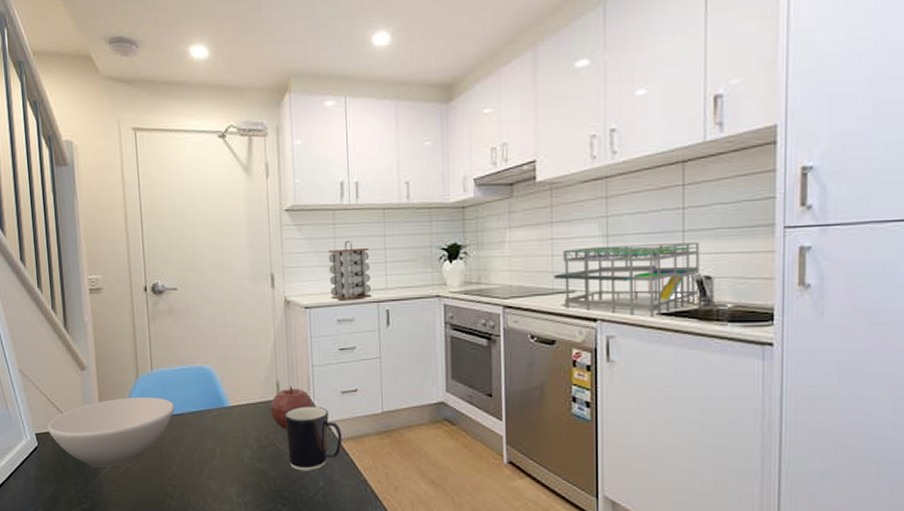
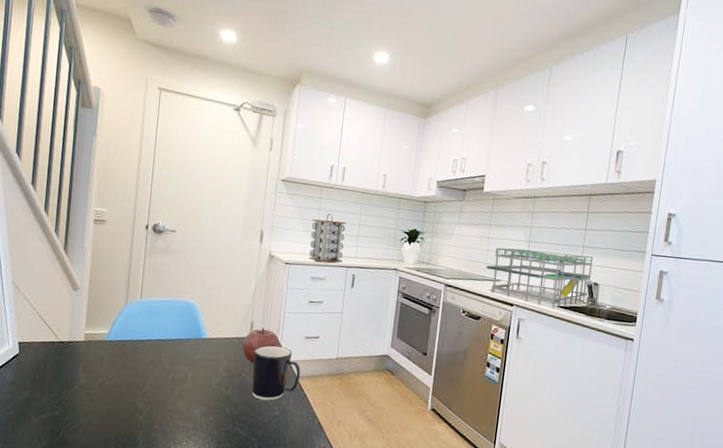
bowl: present [47,397,175,468] -> none [31,319,157,381]

